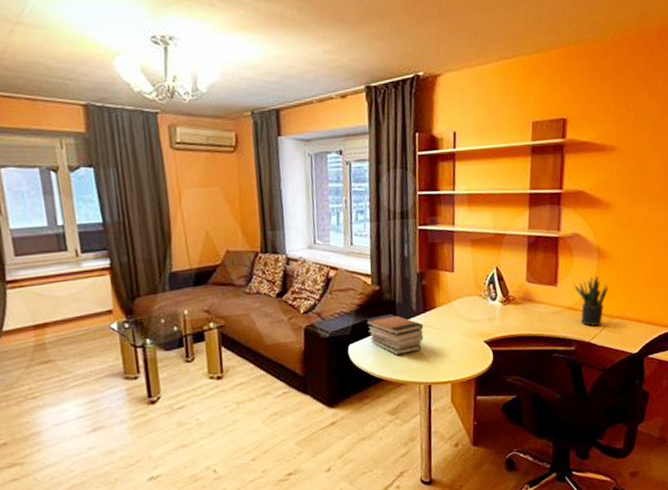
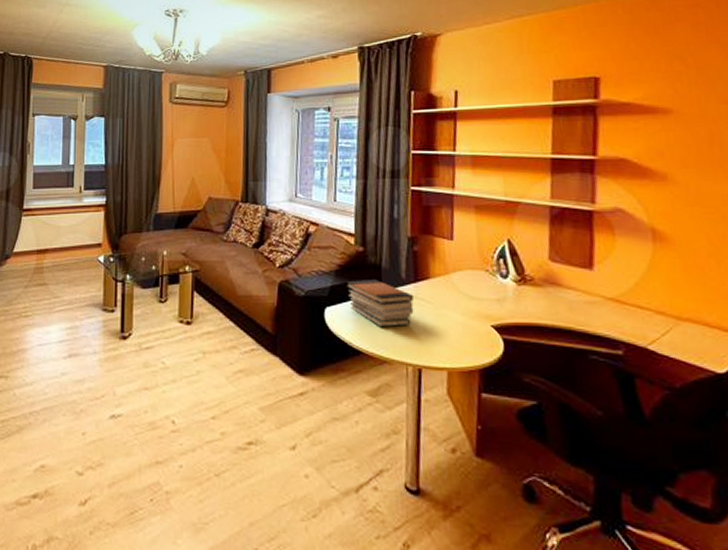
potted plant: present [573,275,609,327] -> none [616,262,672,329]

